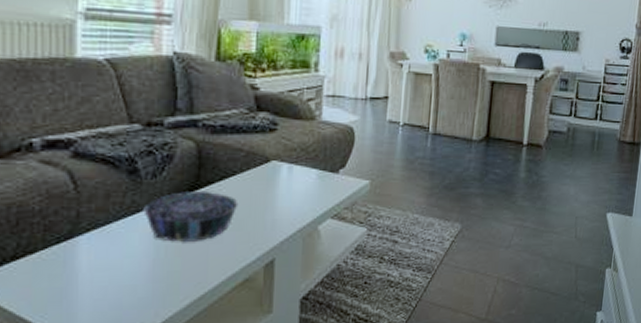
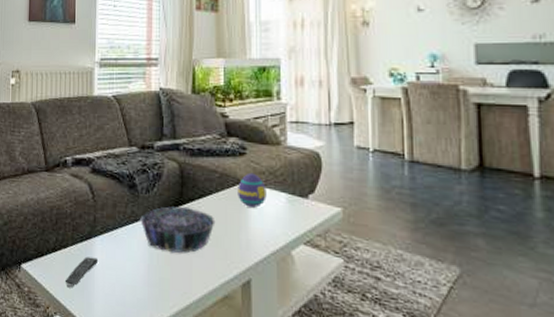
remote control: none [32,260,82,301] -> present [64,256,98,288]
decorative egg: none [265,149,297,186] -> present [238,172,267,208]

